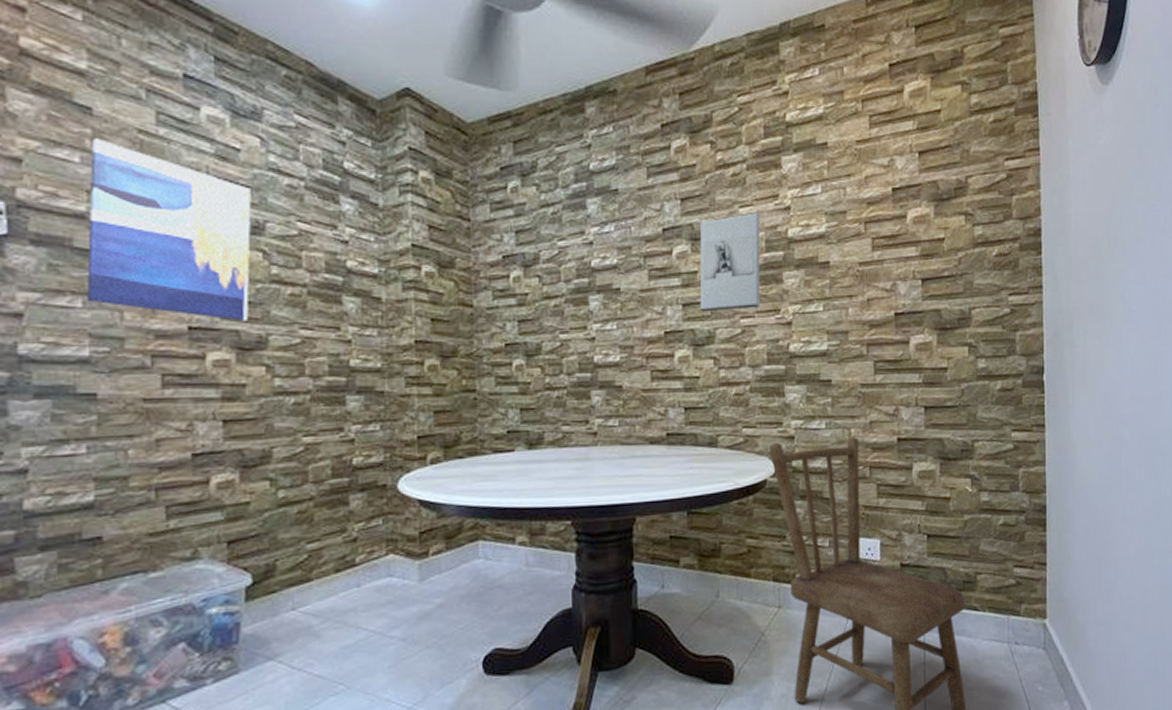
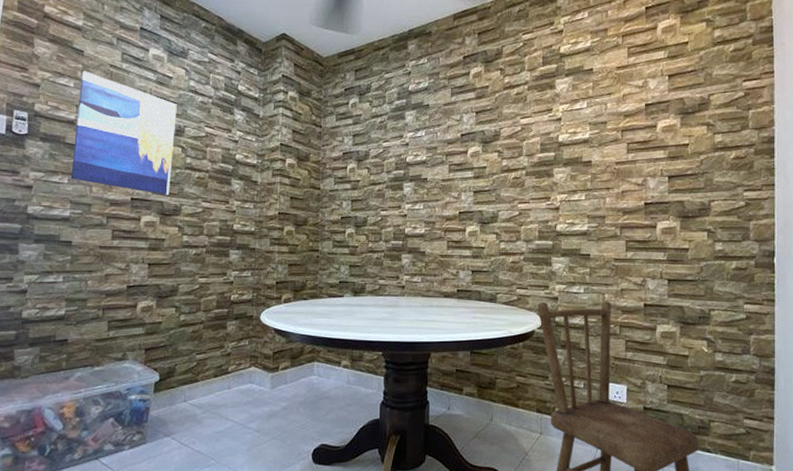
wall sculpture: present [699,213,761,312] -> none [487,123,537,198]

